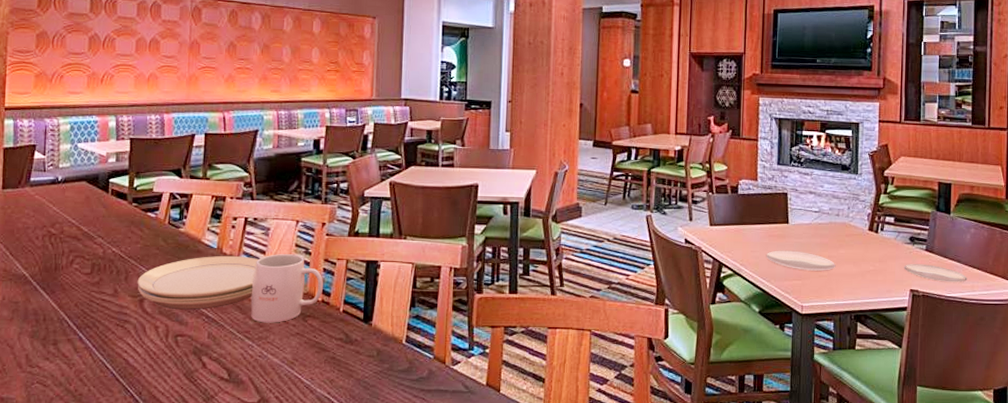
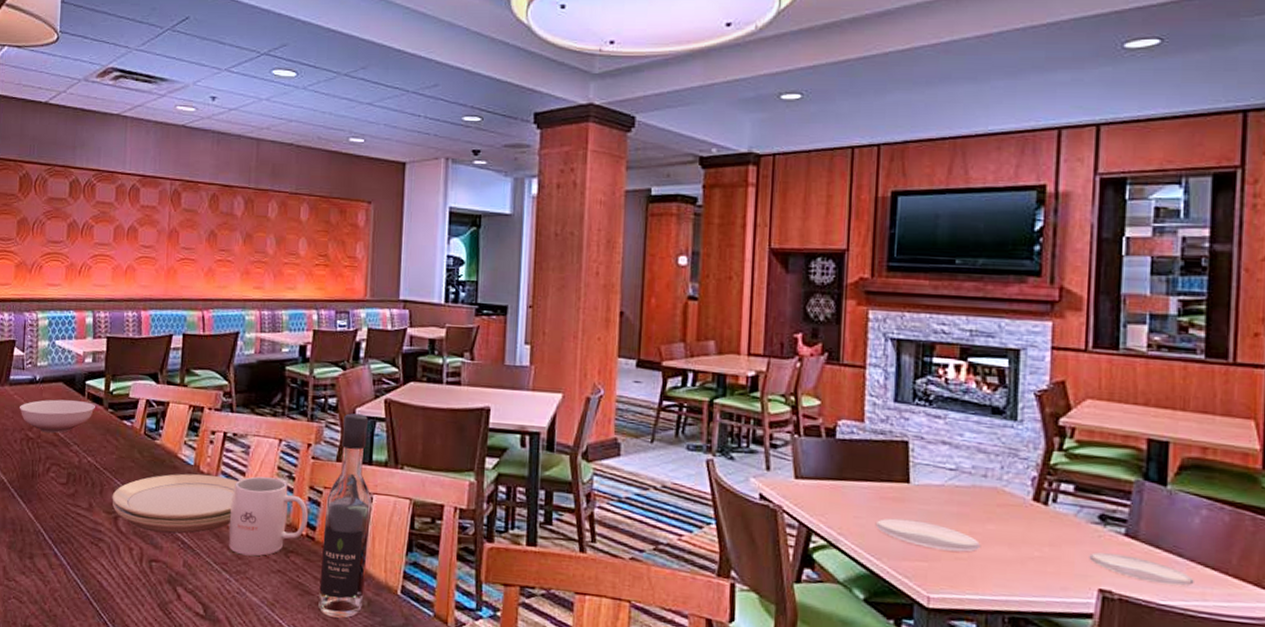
bowl: none [41,197,119,228] -> present [20,399,95,433]
bottle: none [333,195,379,368] -> present [318,413,372,618]

